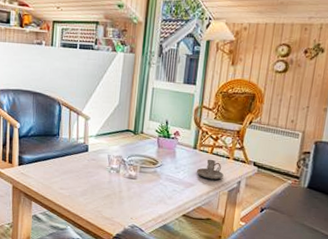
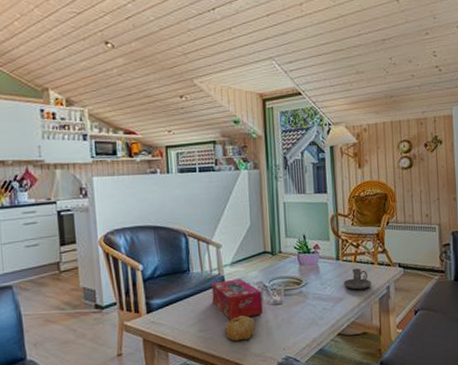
tissue box: none [75,149,119,185] -> present [211,278,263,321]
fruit: none [82,182,110,204] -> present [225,315,256,341]

